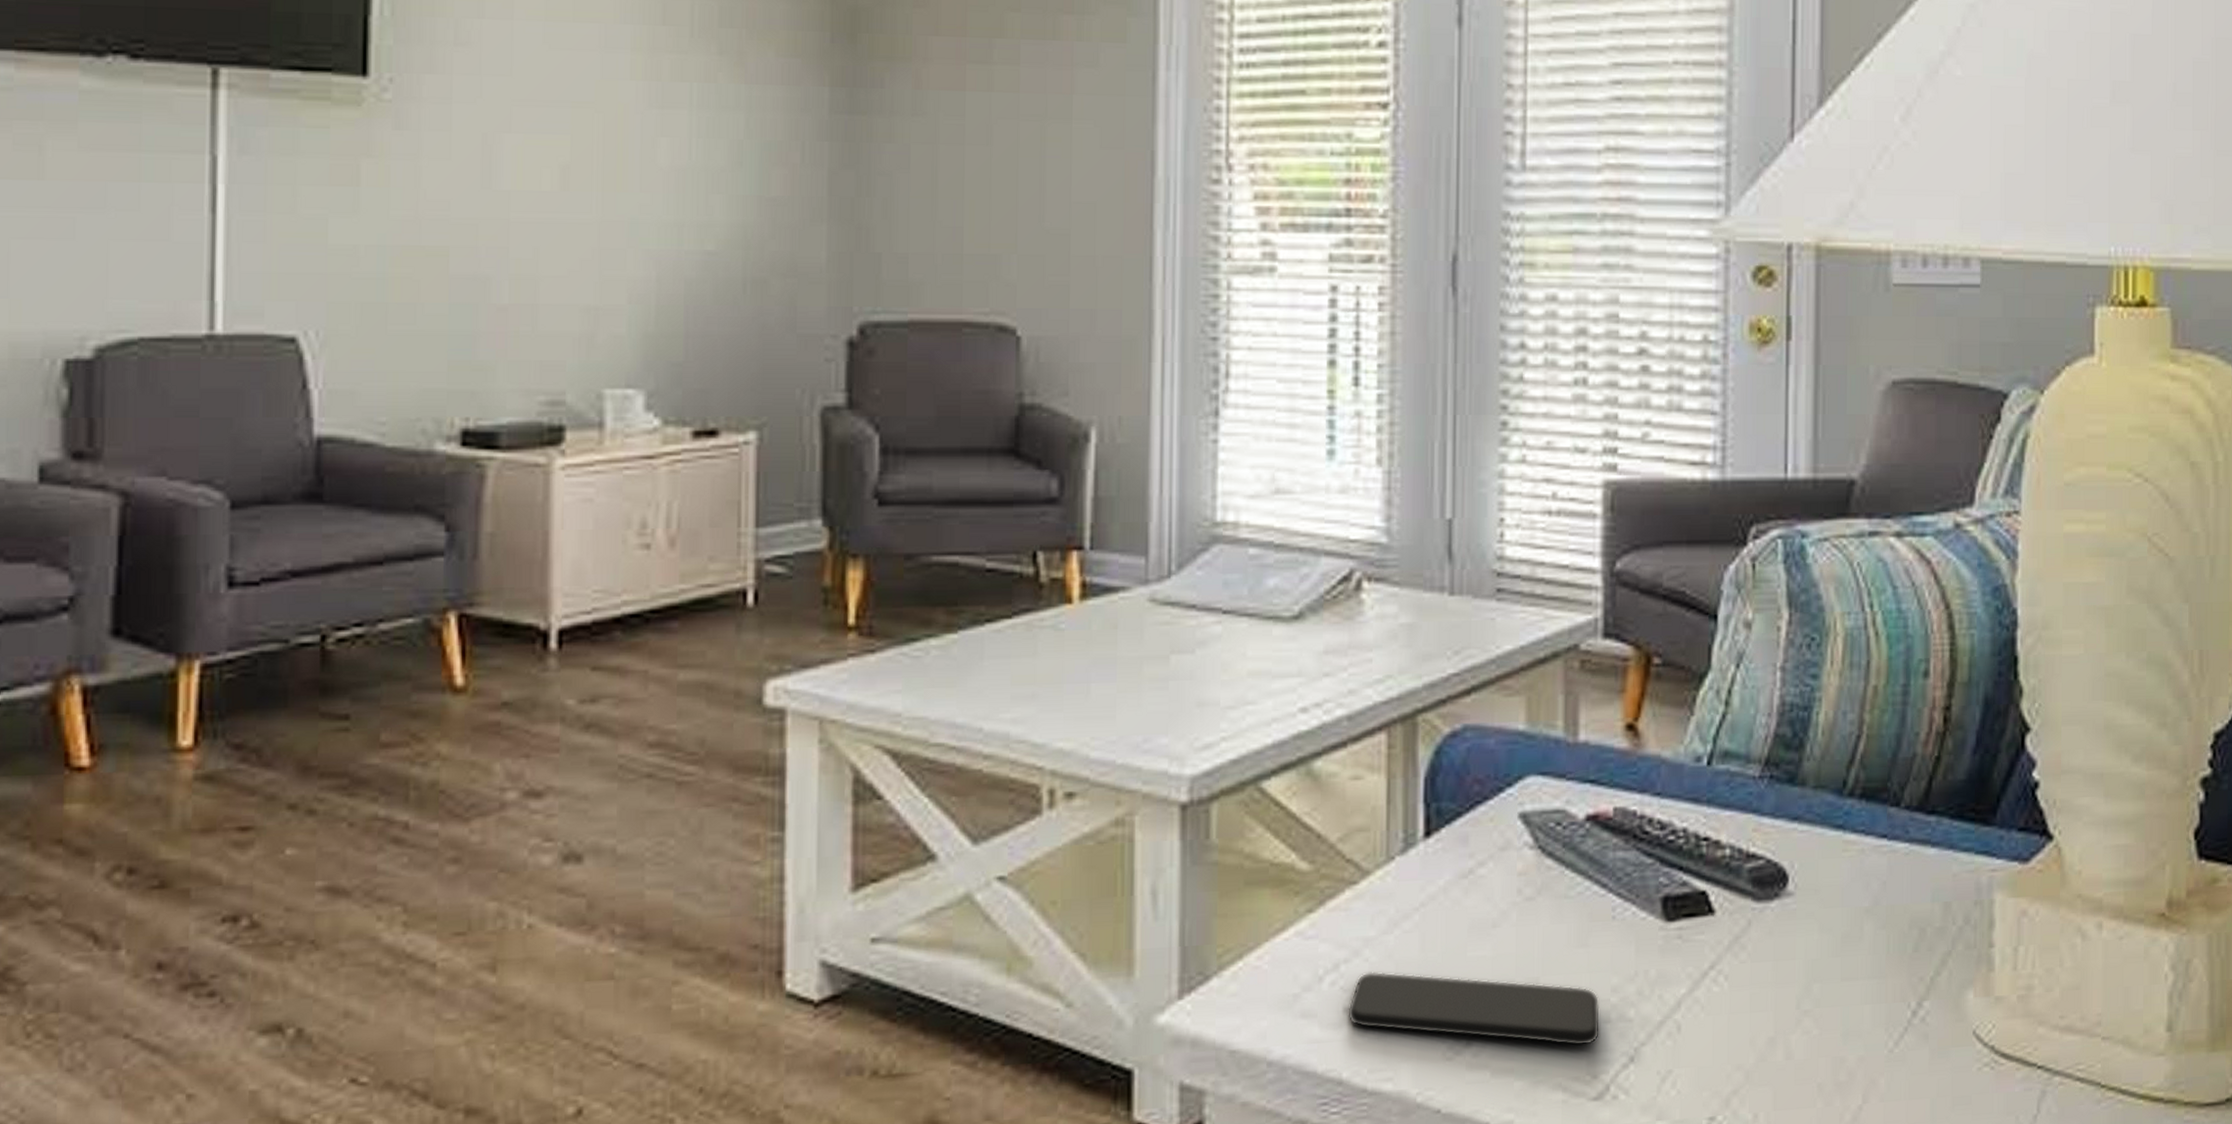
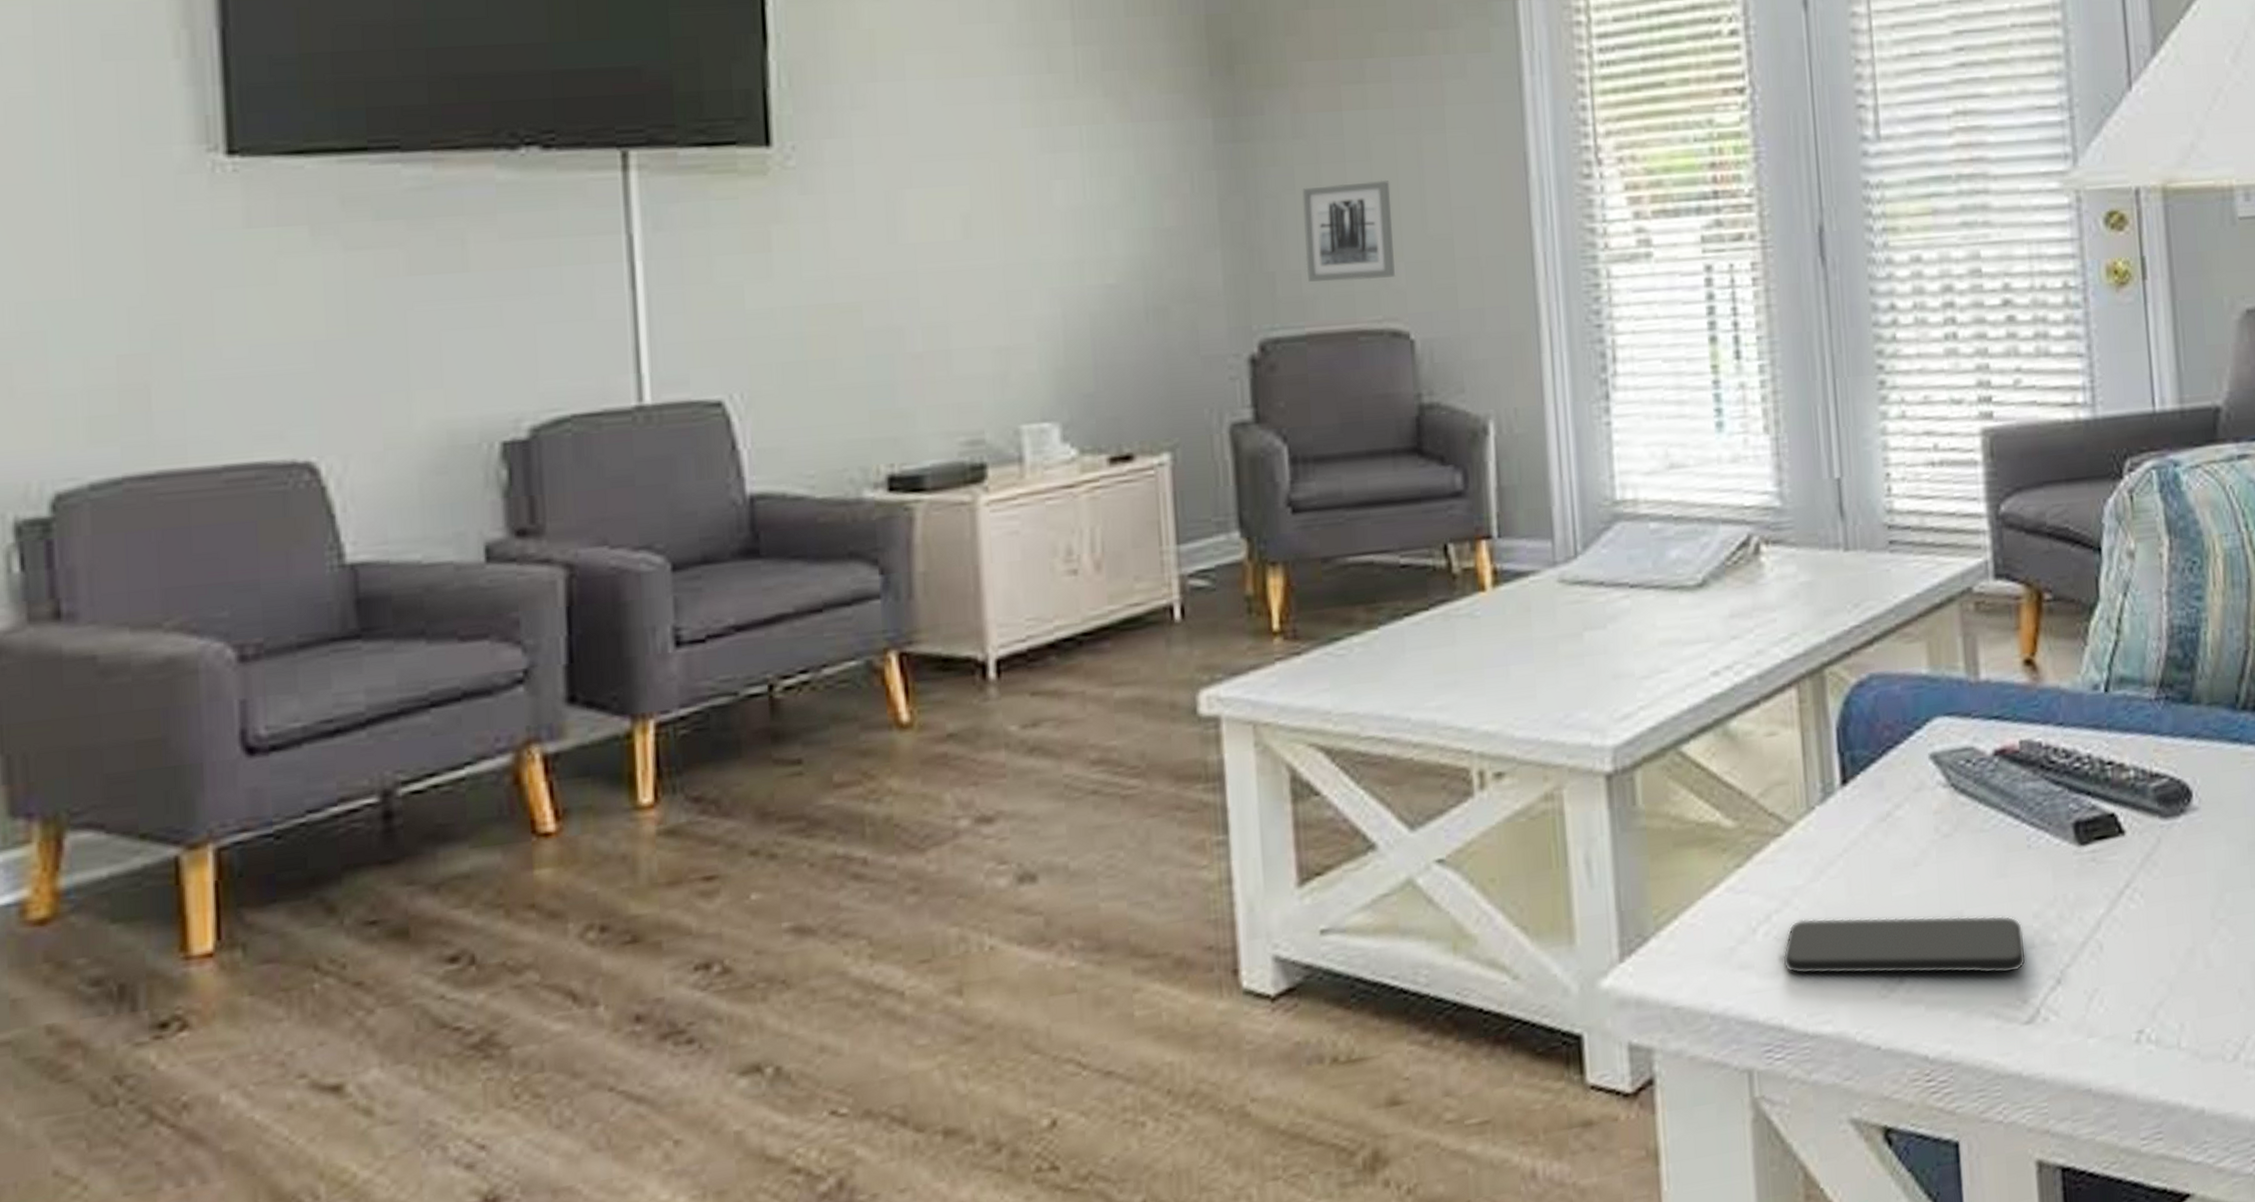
wall art: none [914,166,1009,270] -> present [1302,179,1395,282]

